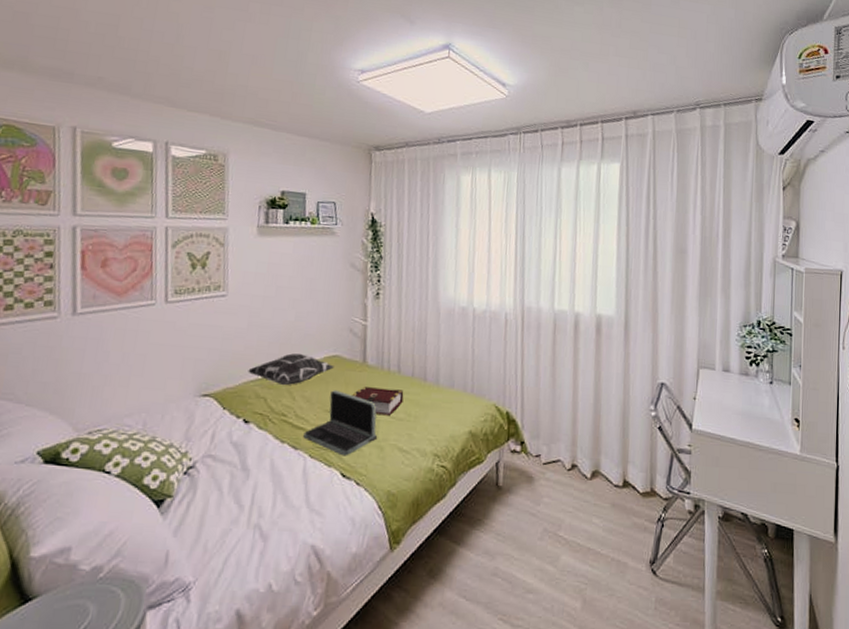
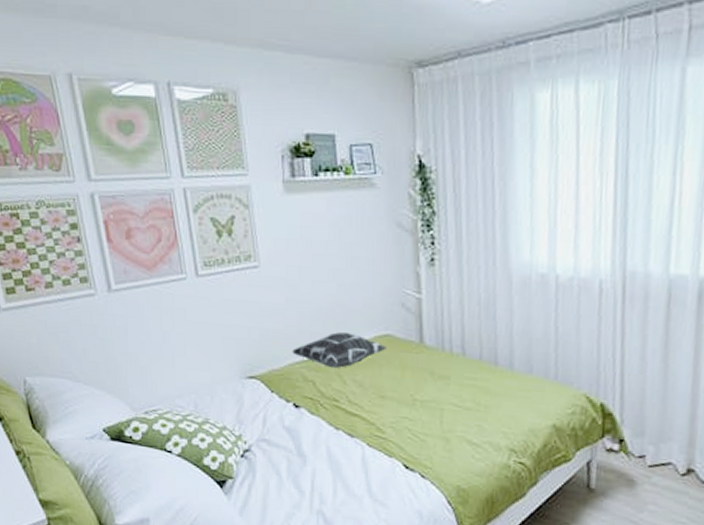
laptop: present [303,390,378,456] -> none [359,374,443,447]
book: present [352,387,404,416] -> none [409,371,471,405]

